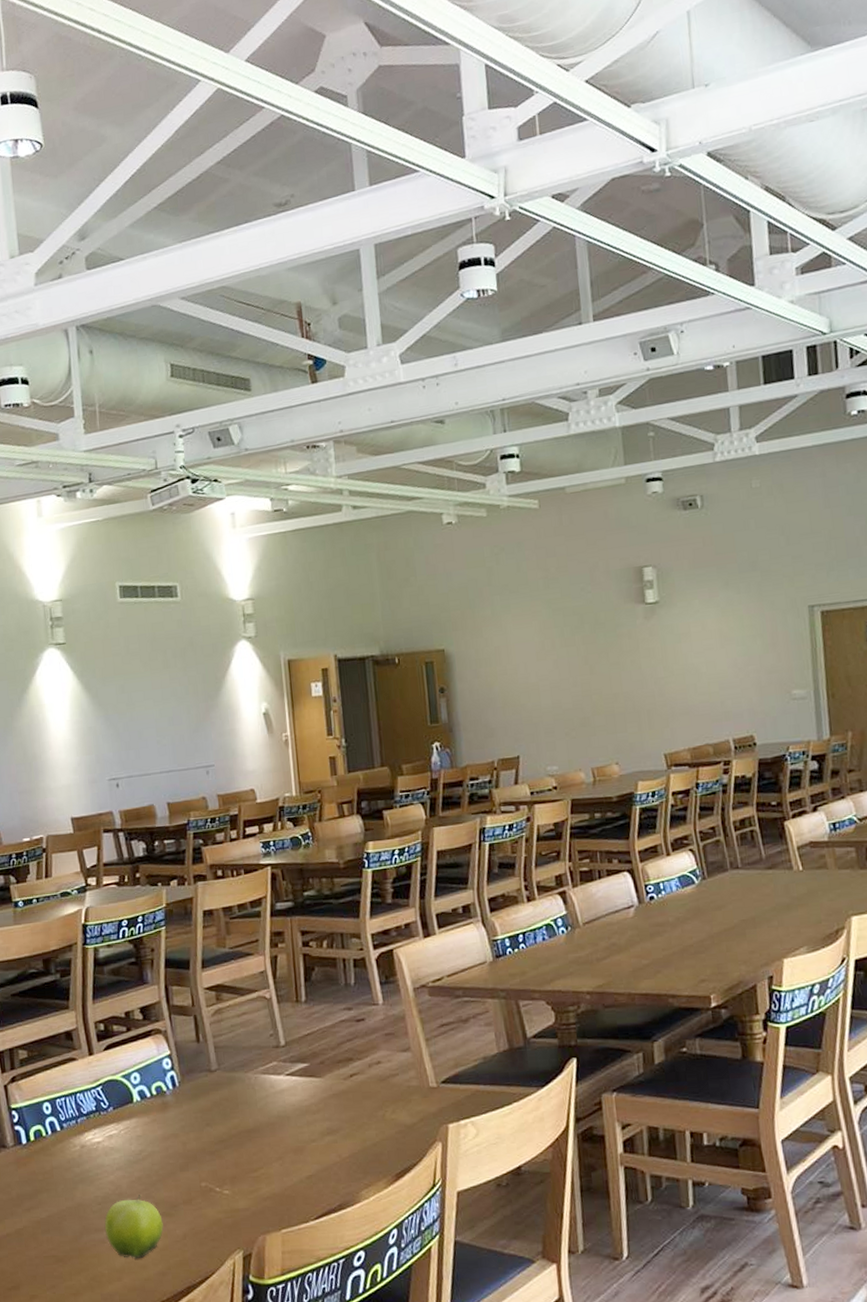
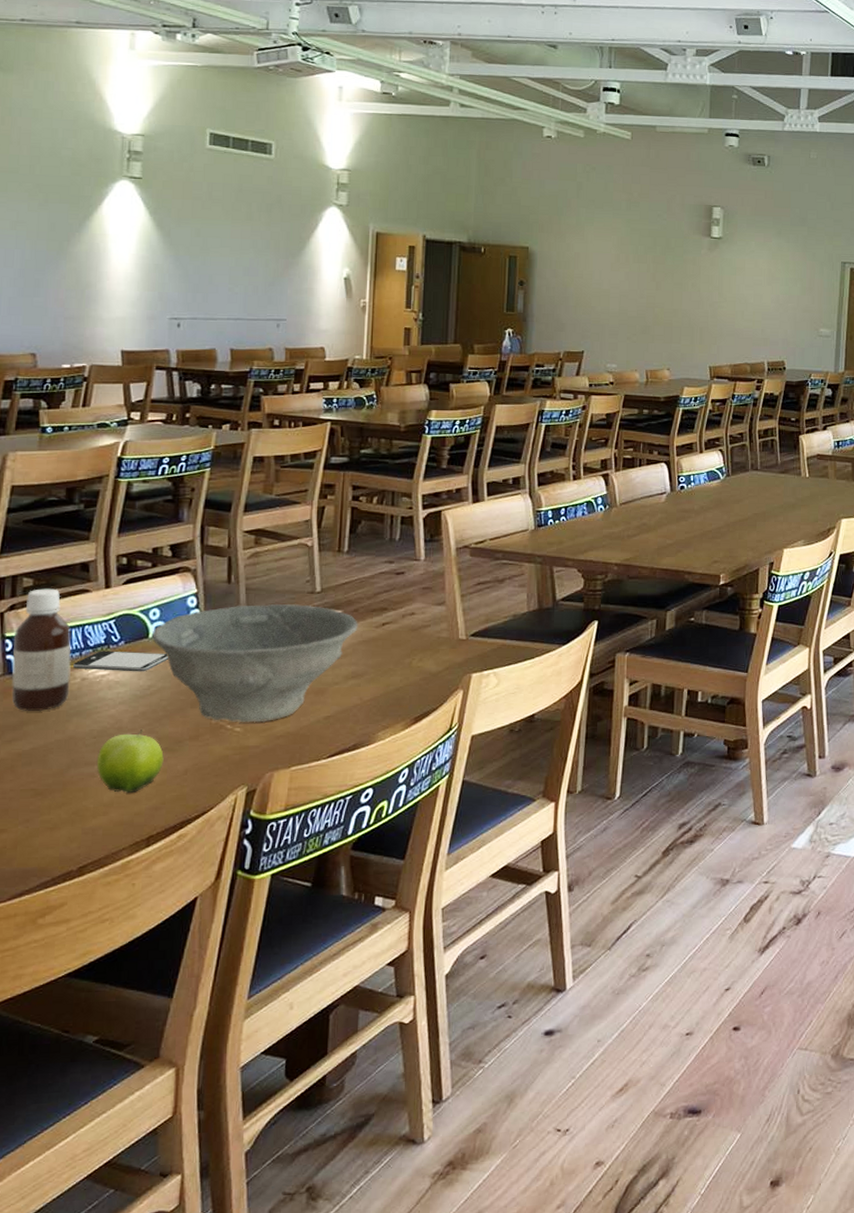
bottle: none [18,1058,72,1180] -> present [11,588,72,711]
smartphone: none [72,1117,153,1138] -> present [73,651,168,672]
bowl: none [135,1060,327,1185] -> present [151,604,358,723]

